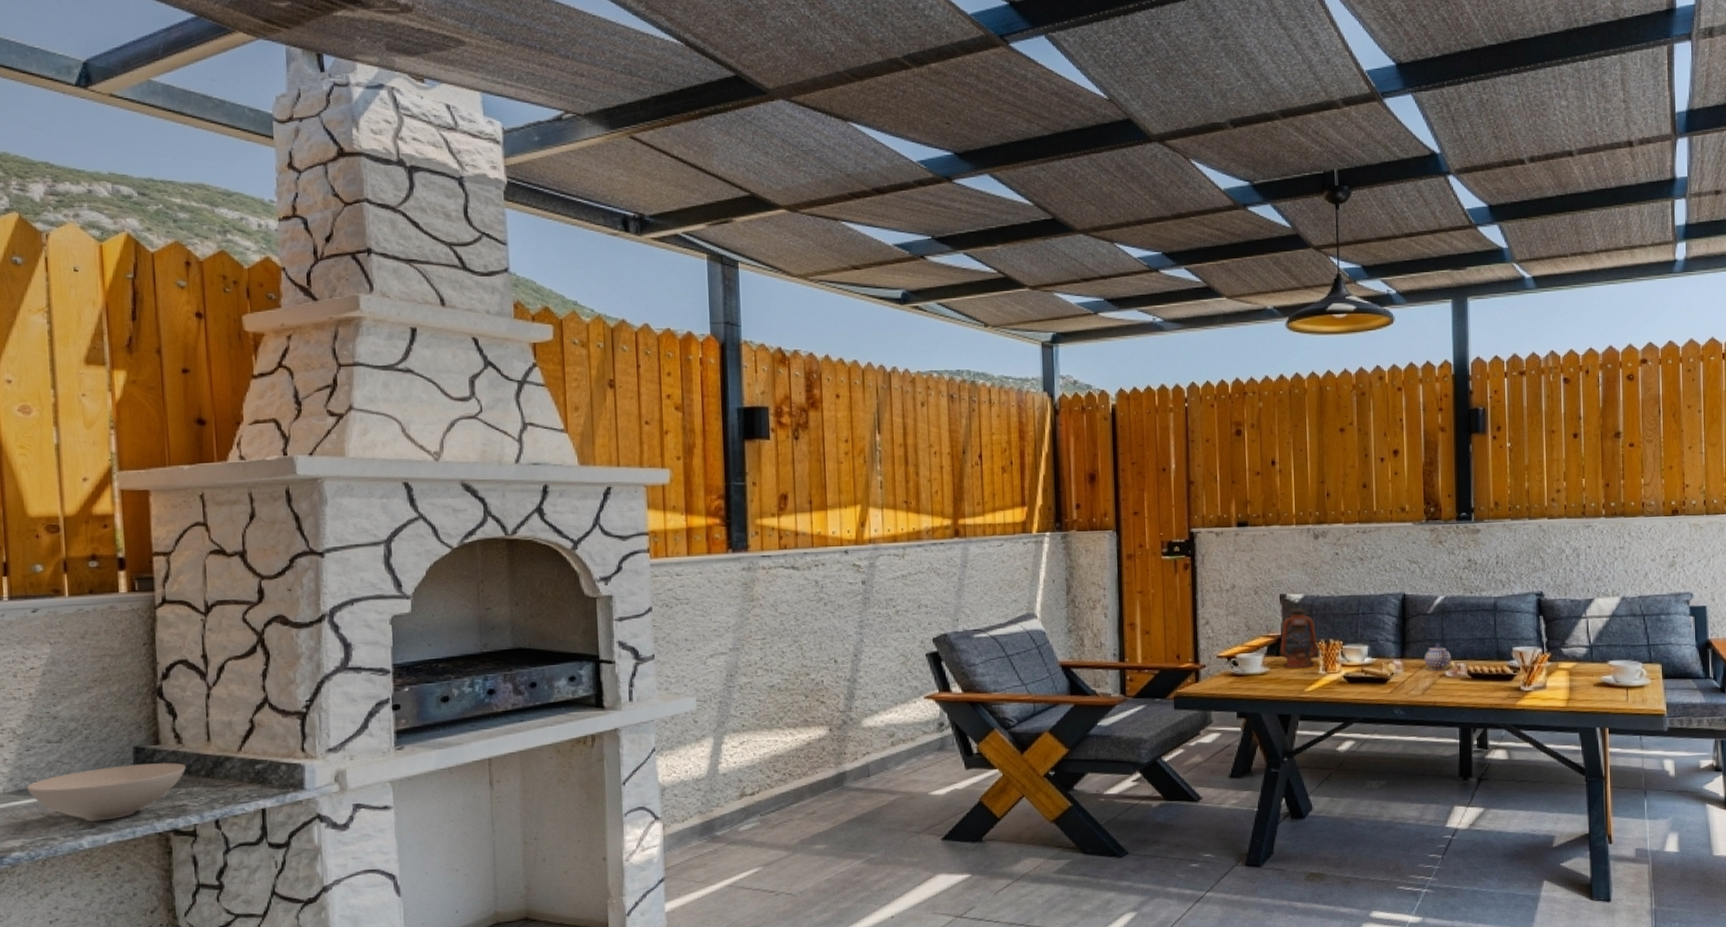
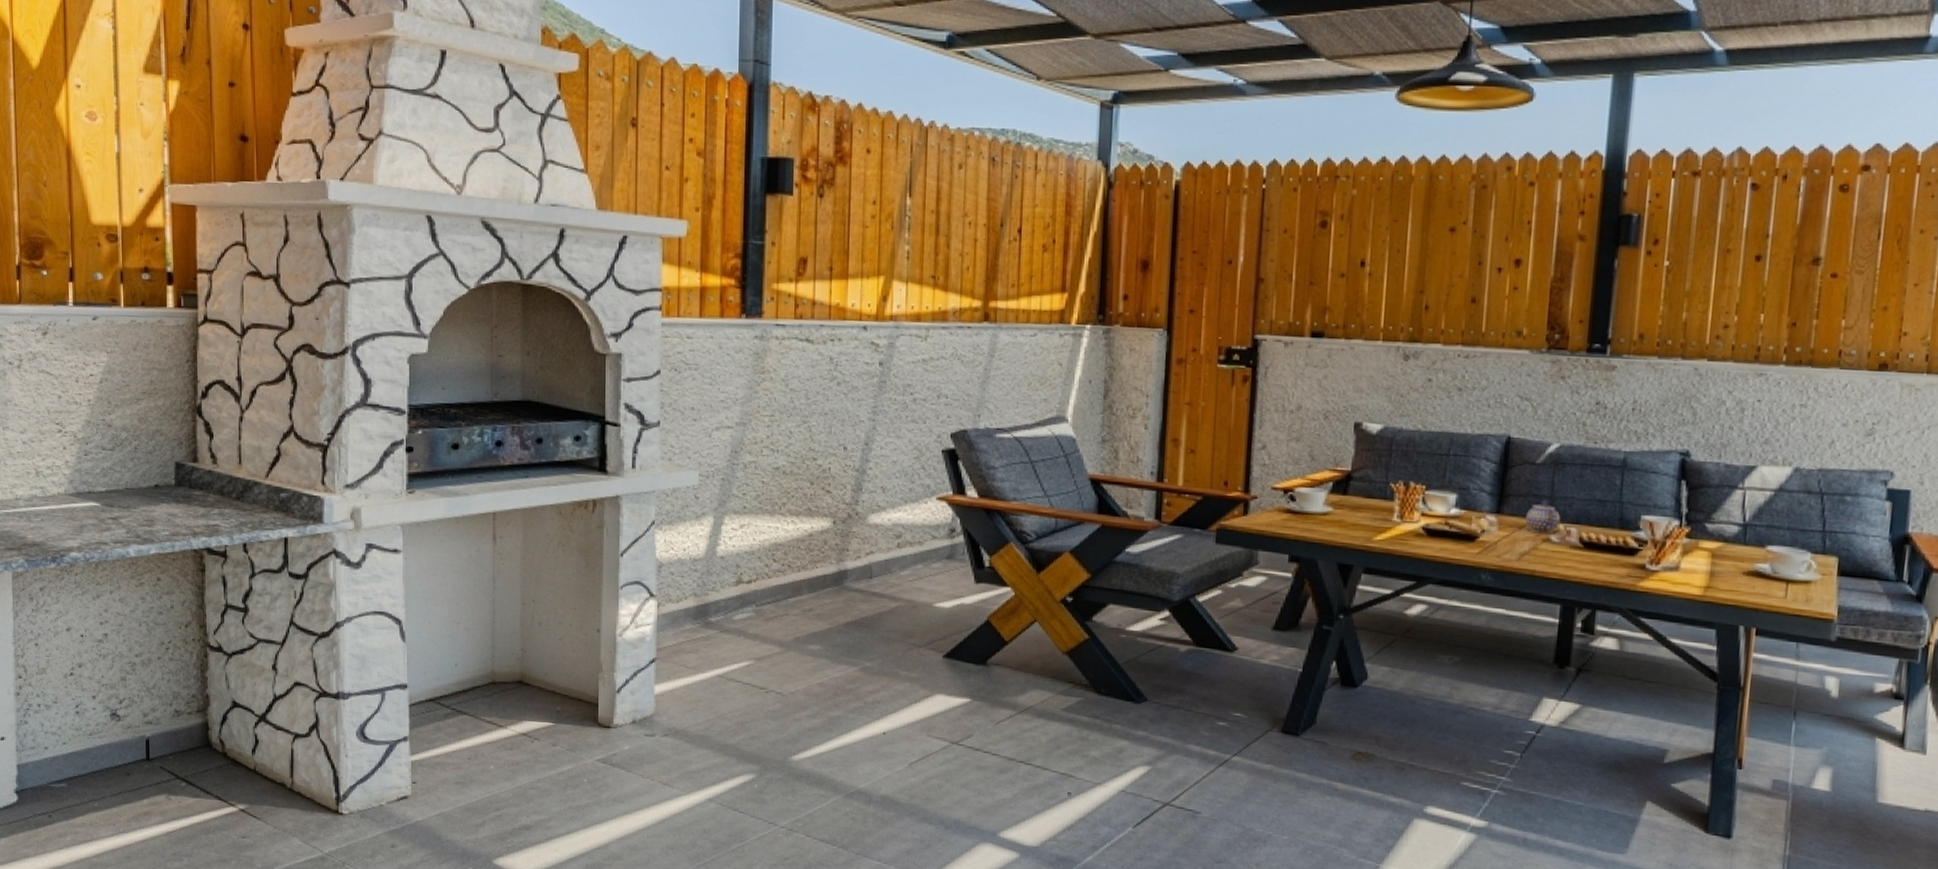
bowl: present [27,762,186,822] -> none [84,479,219,532]
lantern: present [1279,598,1319,670] -> none [1347,428,1396,515]

